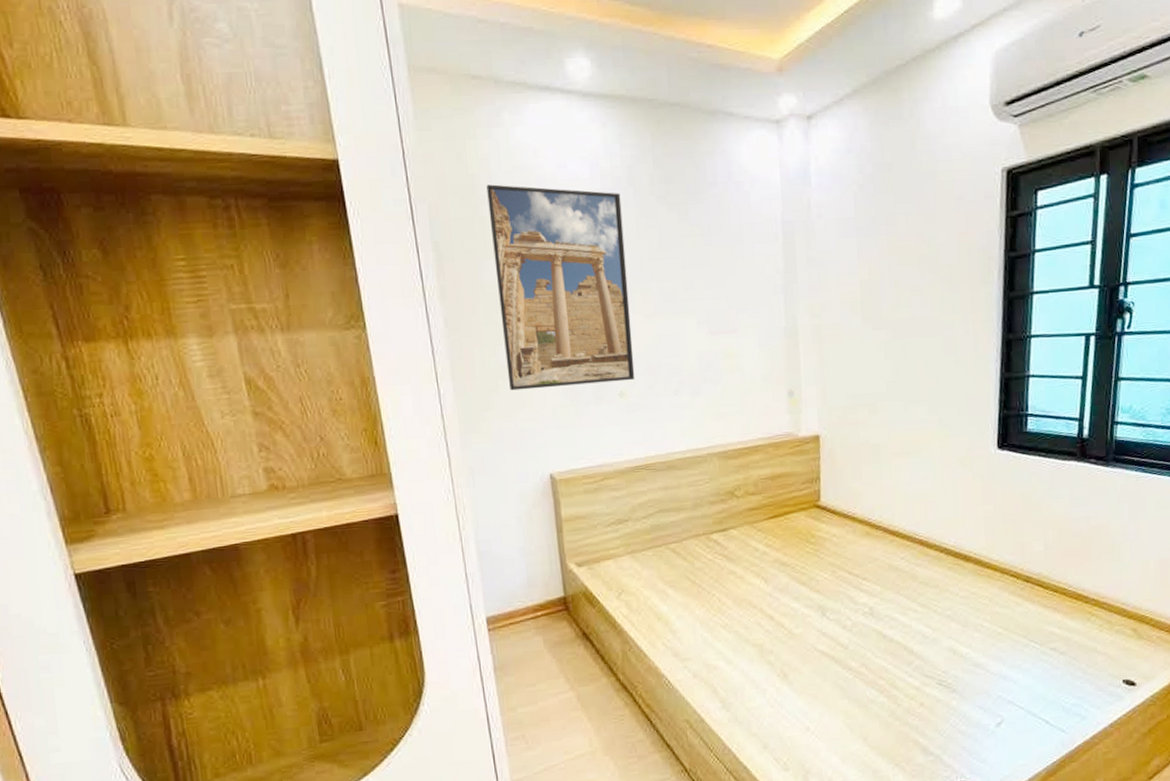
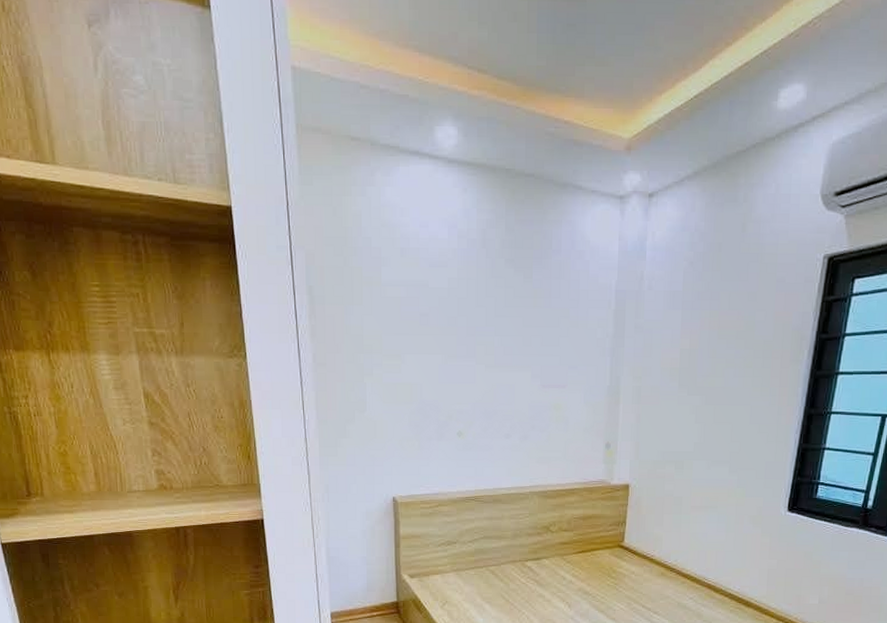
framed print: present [486,184,635,391] -> none [357,238,474,423]

